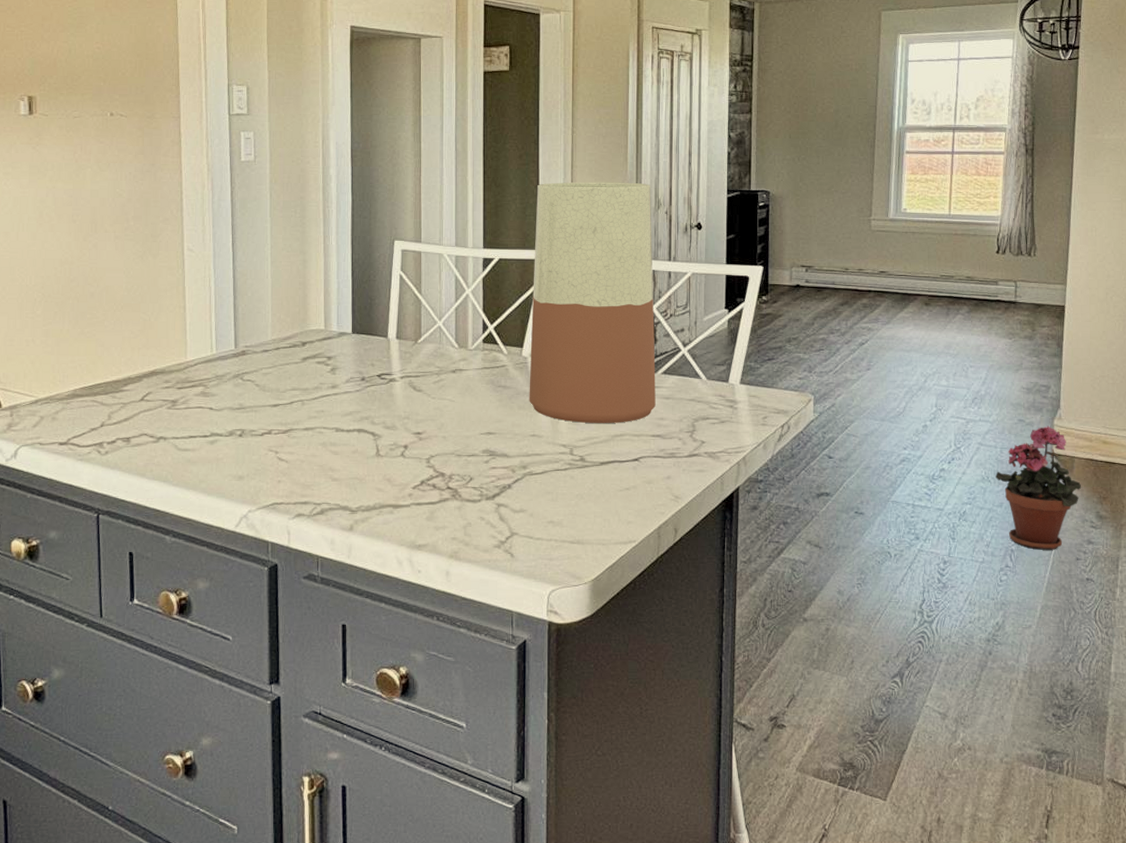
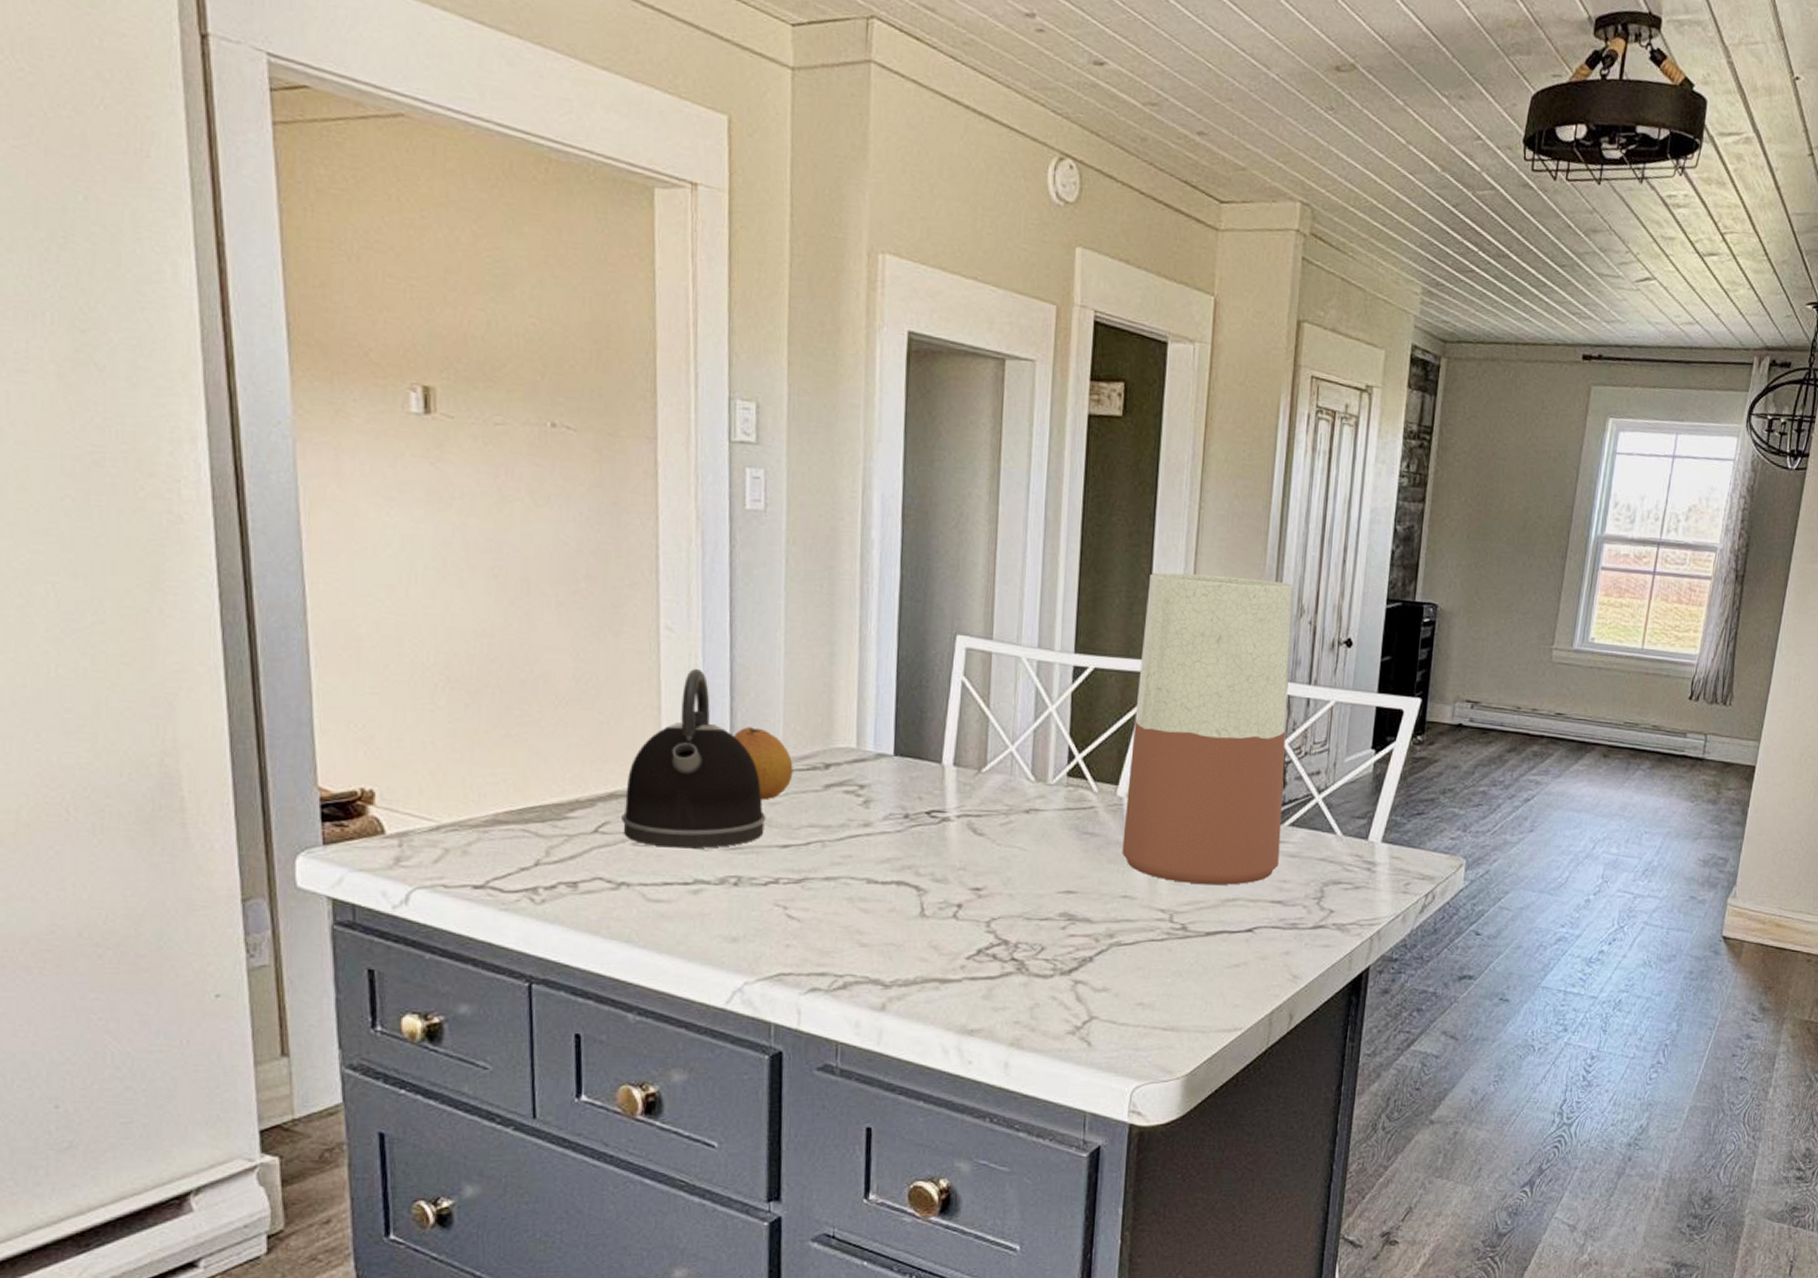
kettle: none [160,277,261,410] -> present [621,668,766,849]
fruit: none [237,318,279,372] -> present [734,727,793,801]
potted plant: present [995,426,1082,550] -> none [1658,904,1748,1045]

